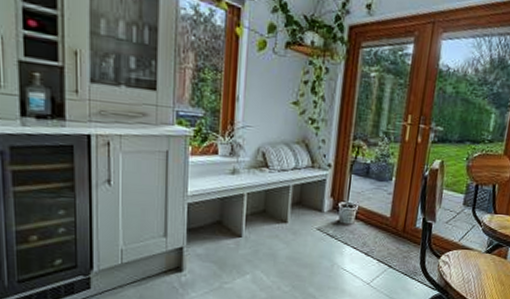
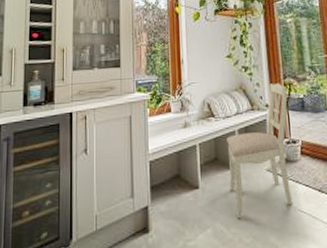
dining chair: none [275,142,355,270] -> present [227,83,293,219]

